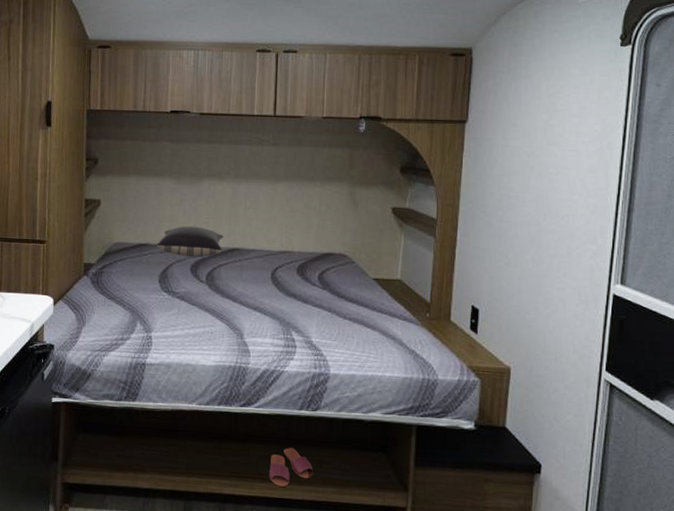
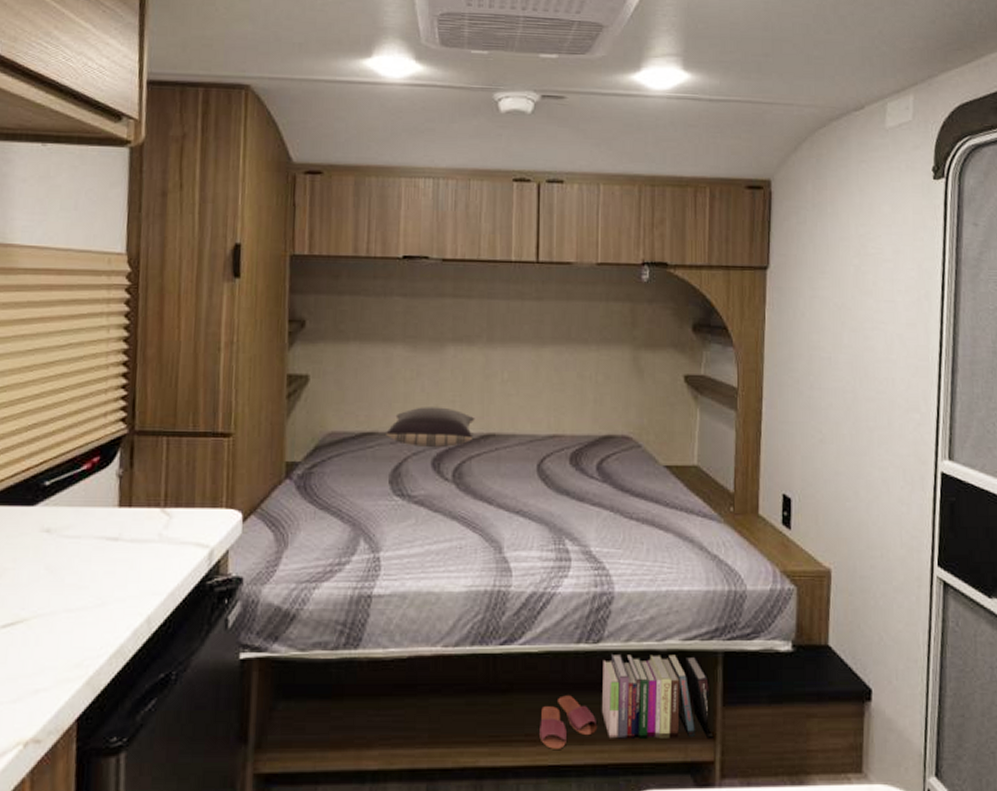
books: none [318,419,409,491] -> present [602,653,717,740]

